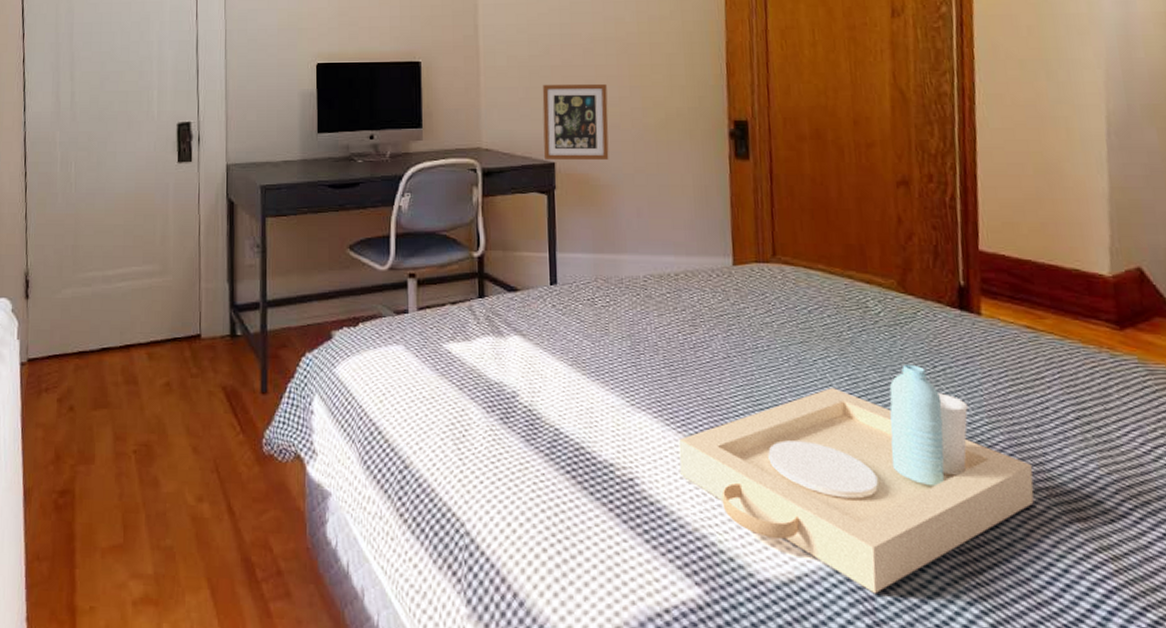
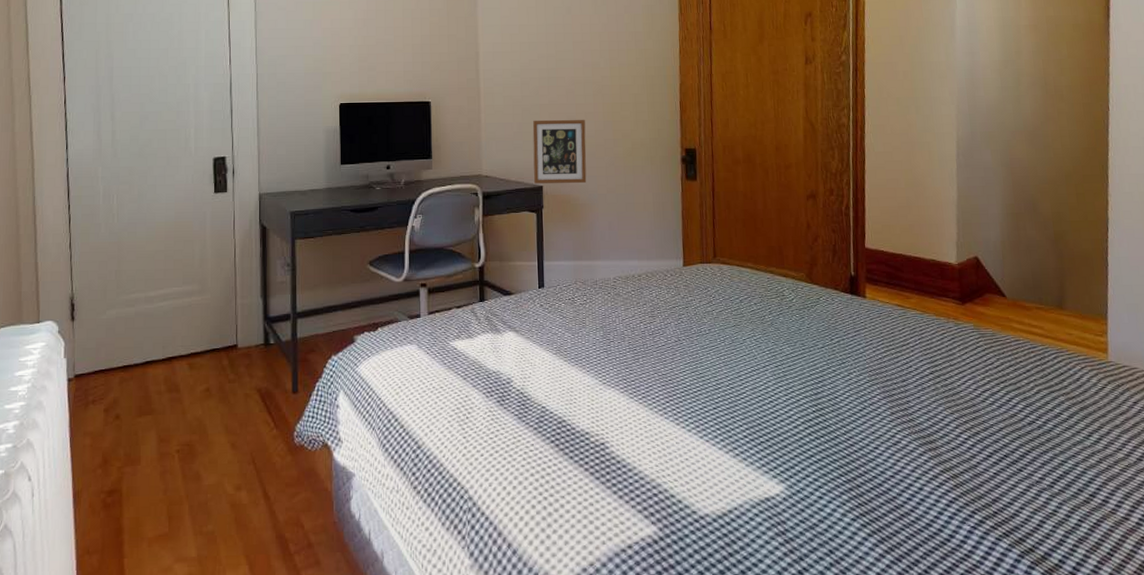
serving tray: present [678,364,1034,594] -> none [640,339,900,519]

